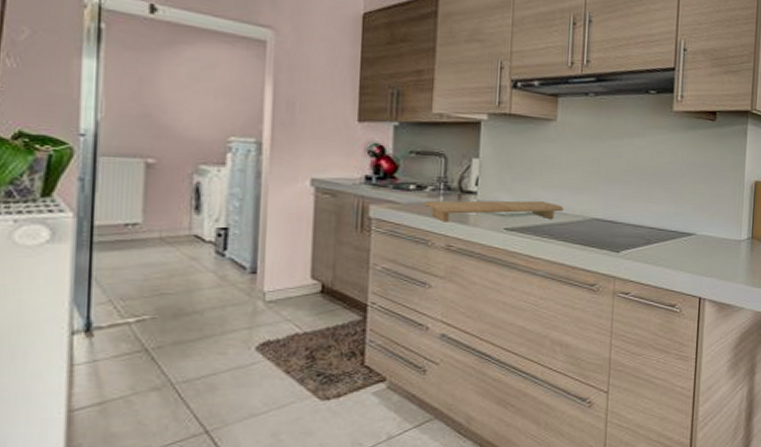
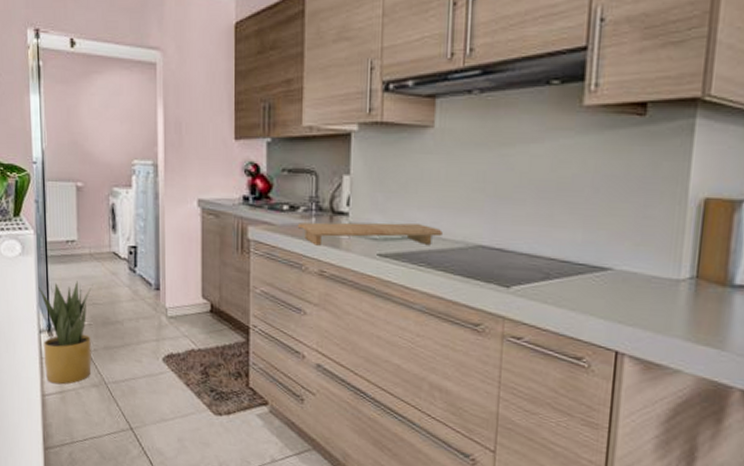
planter: none [74,269,162,395] -> present [38,281,93,385]

